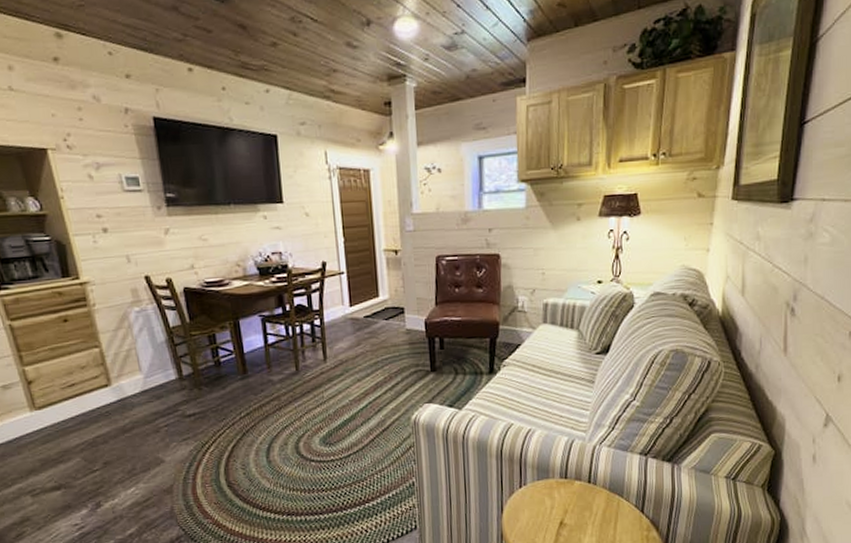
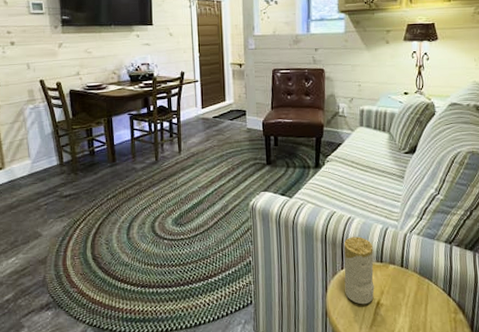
candle: none [522,451,557,525] -> present [343,237,375,305]

